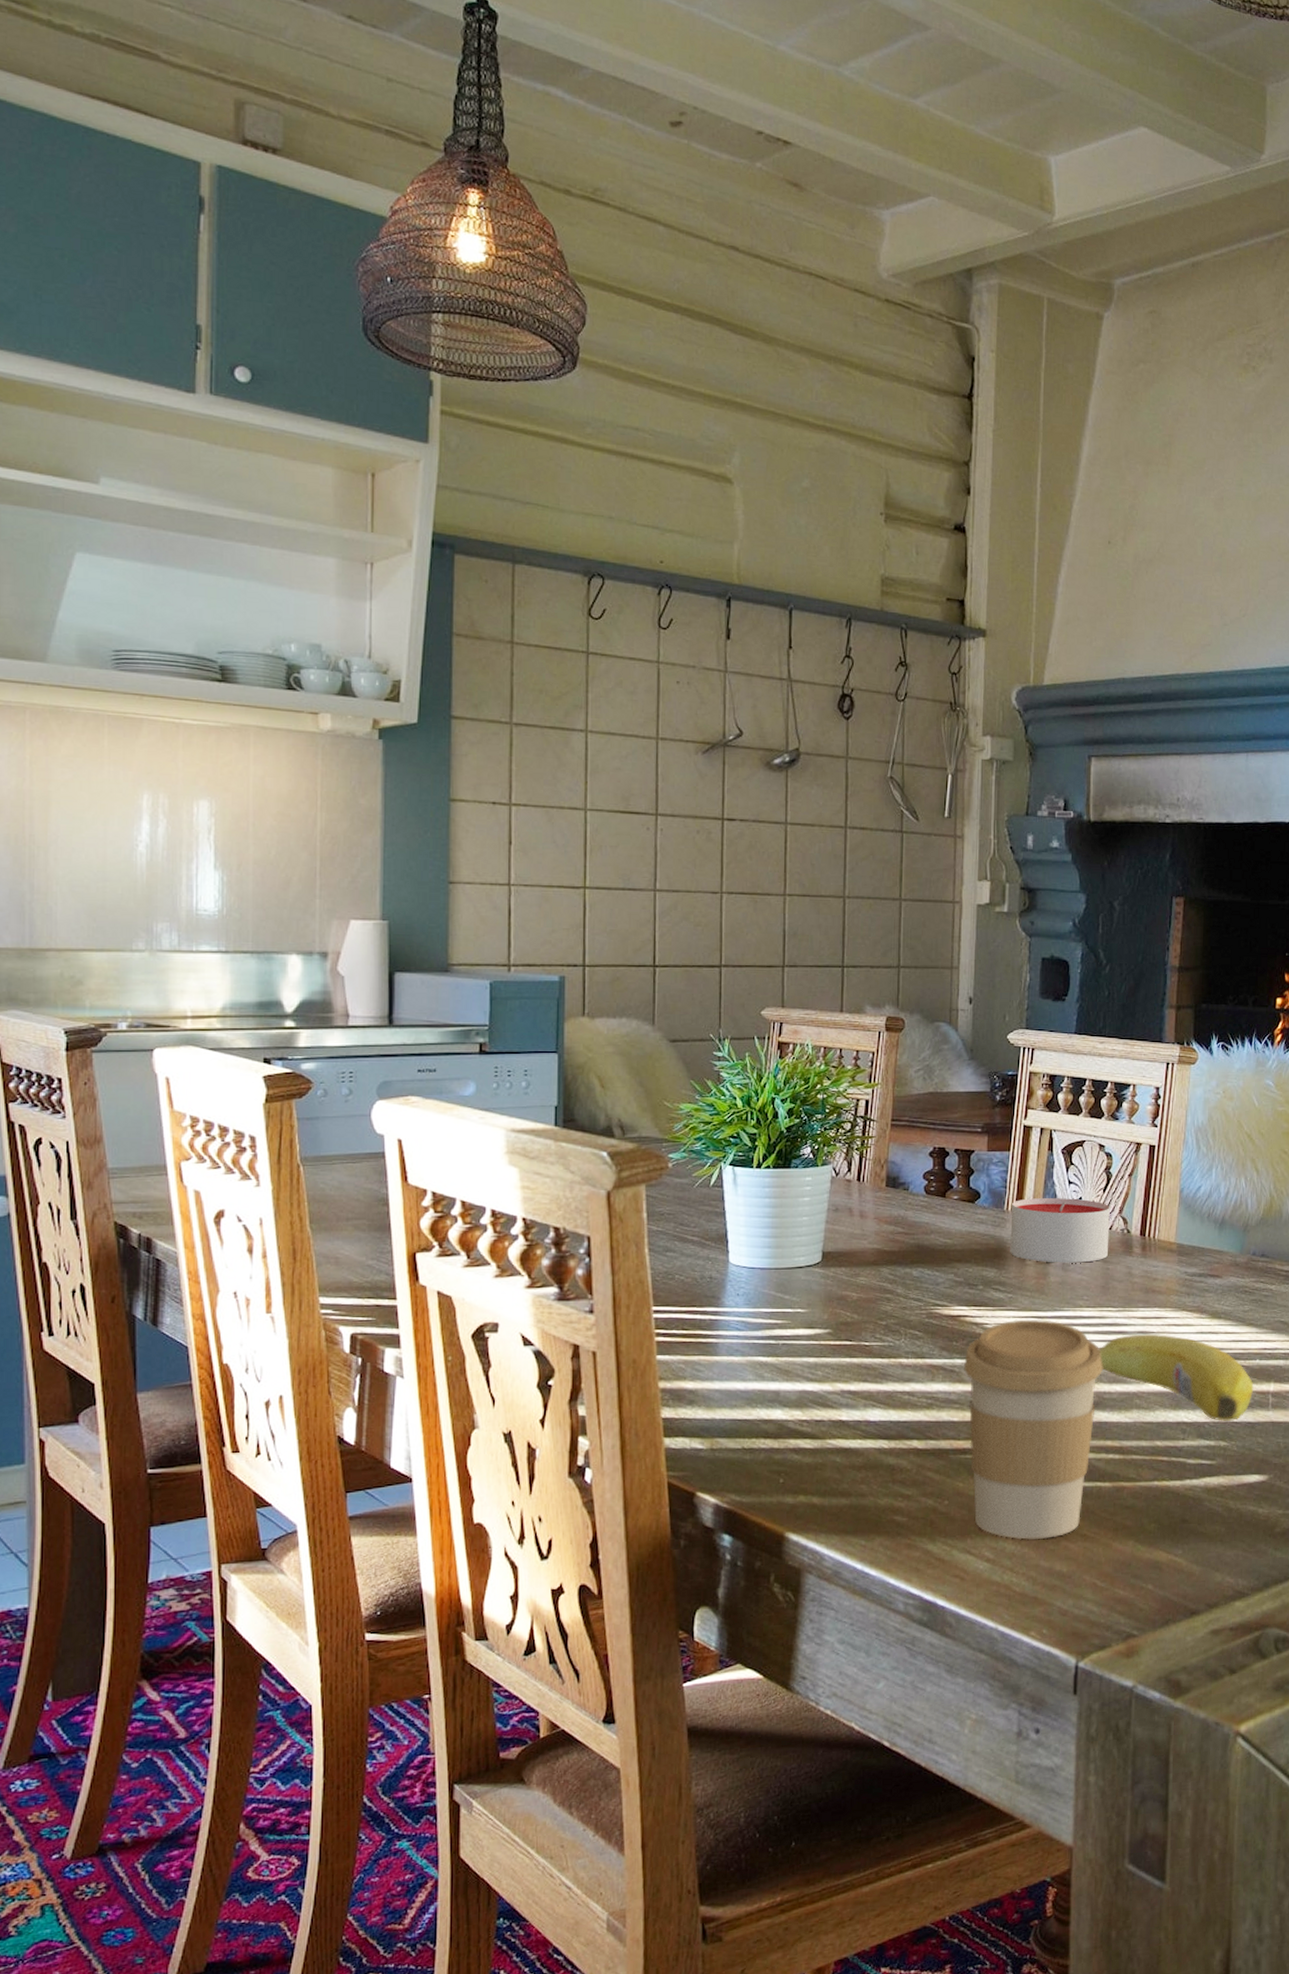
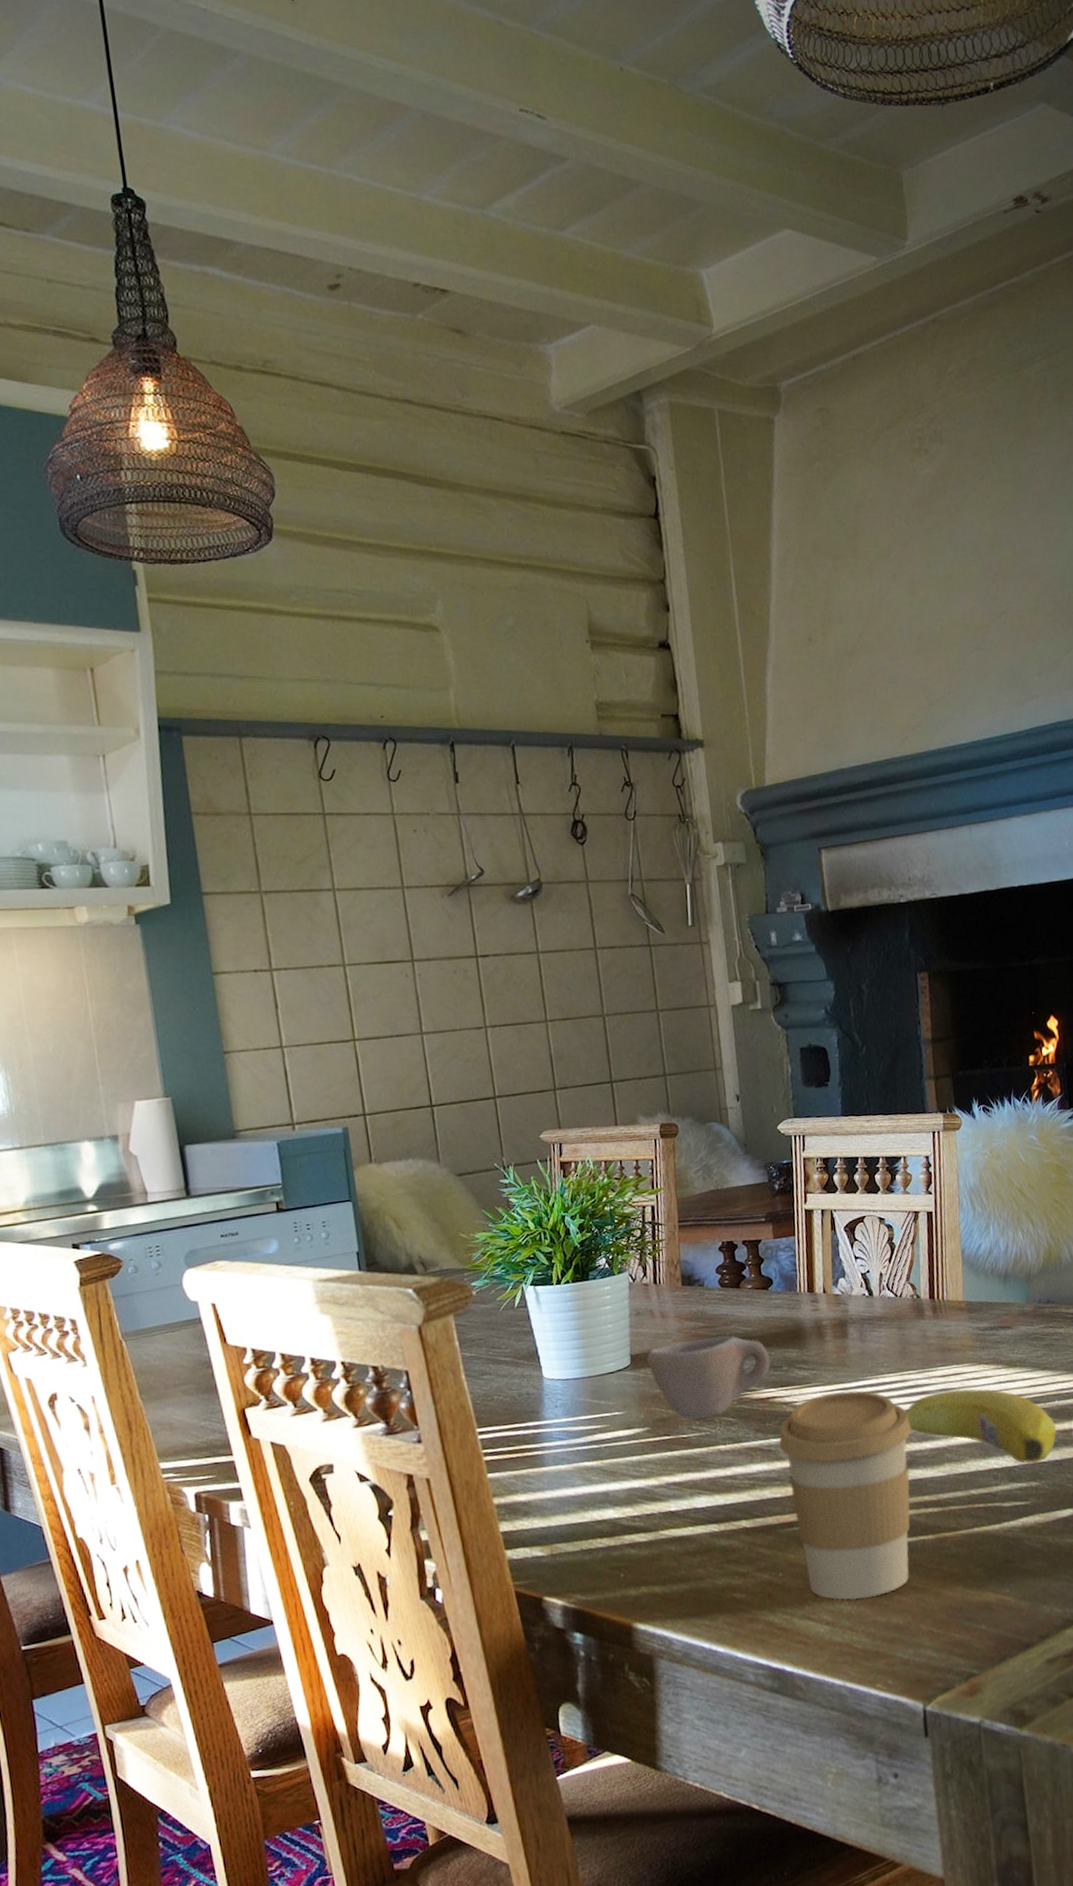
cup: none [838,1244,967,1328] -> present [646,1334,771,1420]
candle: present [1010,1198,1110,1263] -> none [804,1271,902,1337]

